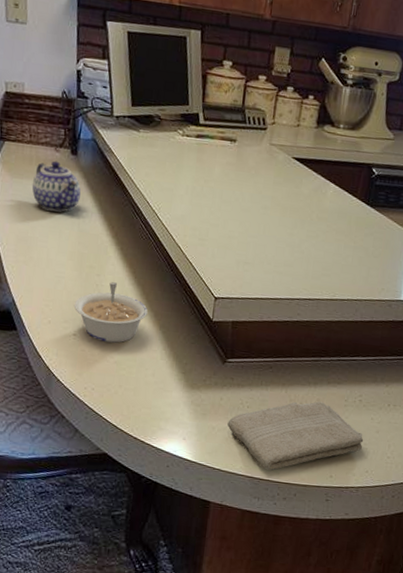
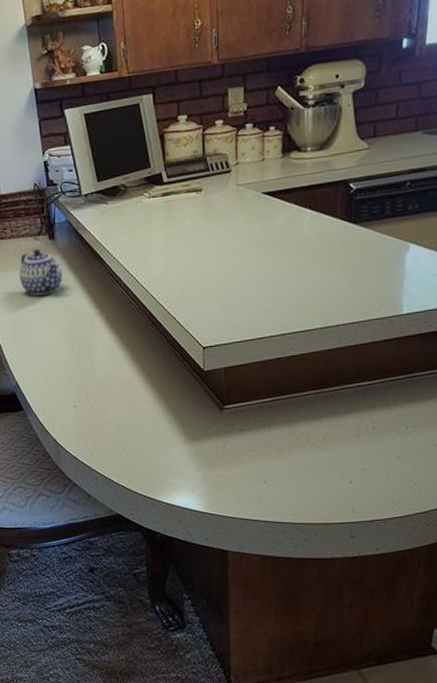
legume: present [73,282,148,343] -> none [70,350,140,408]
washcloth: present [227,401,364,470] -> none [234,435,384,512]

